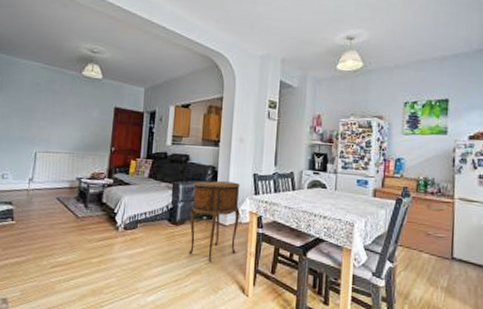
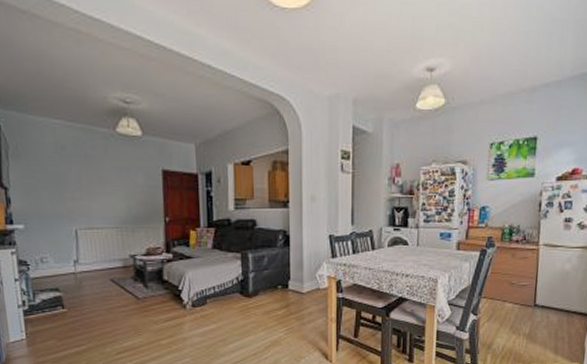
side table: present [189,181,240,263] -> none [263,246,317,333]

